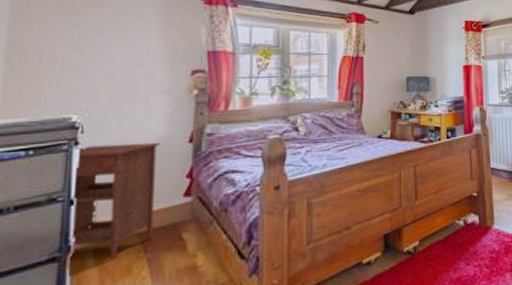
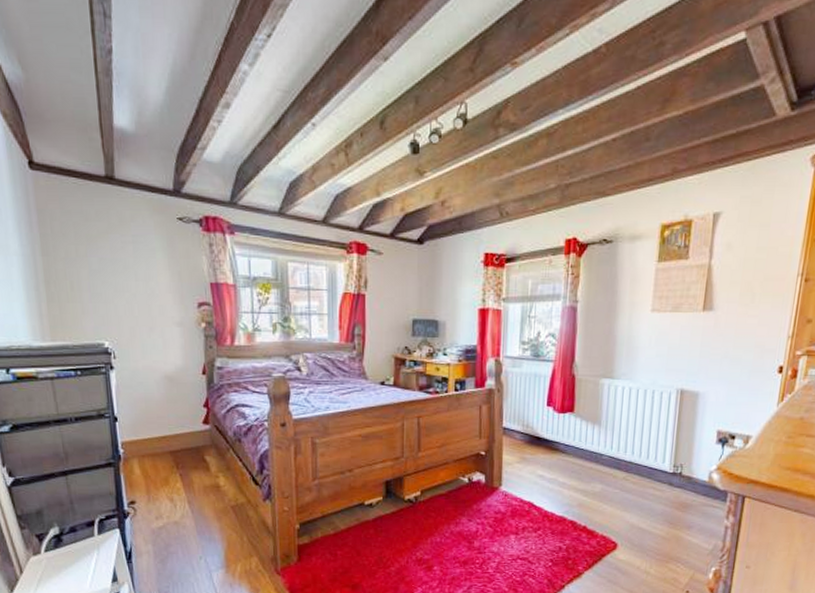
nightstand: present [71,142,162,260] -> none [112,371,182,471]

